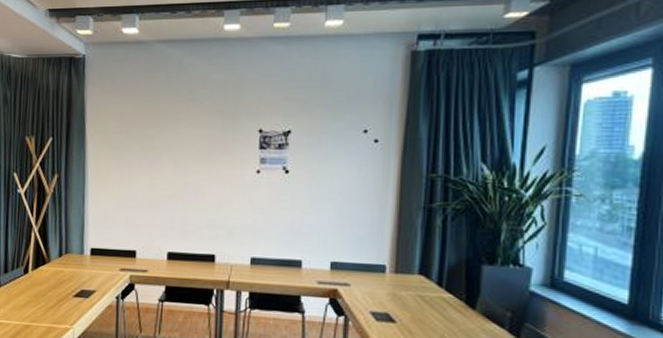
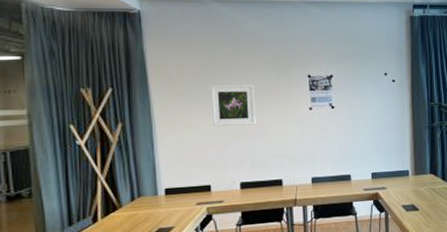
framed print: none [145,137,194,187] -> present [210,84,256,127]

